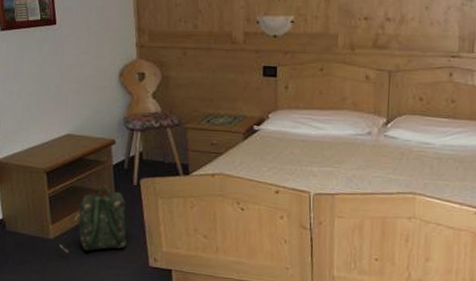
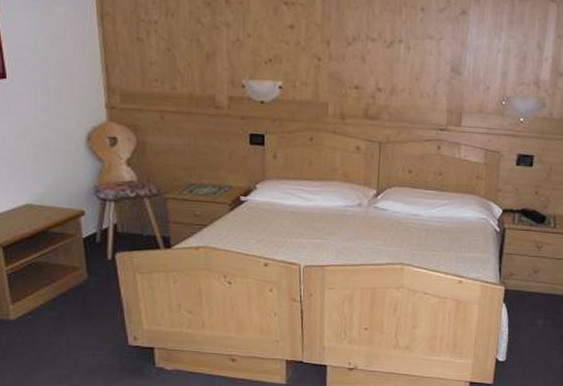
backpack: present [59,185,127,253] -> none [22,260,102,335]

